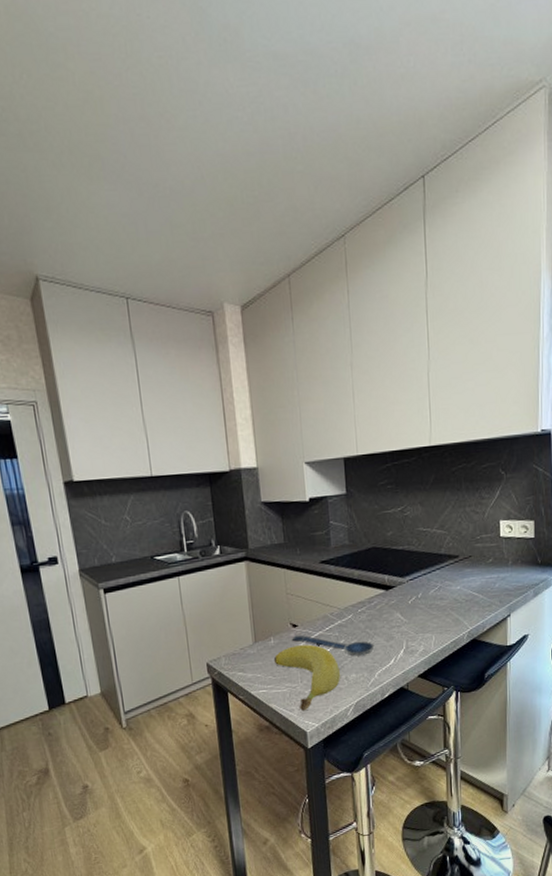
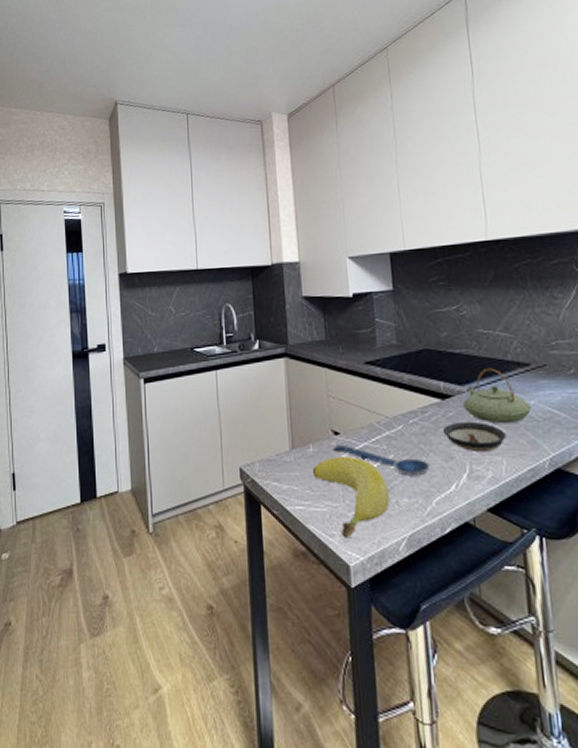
saucer: none [385,607,436,631] -> present [442,421,506,451]
teapot: none [403,561,458,607] -> present [463,368,533,424]

